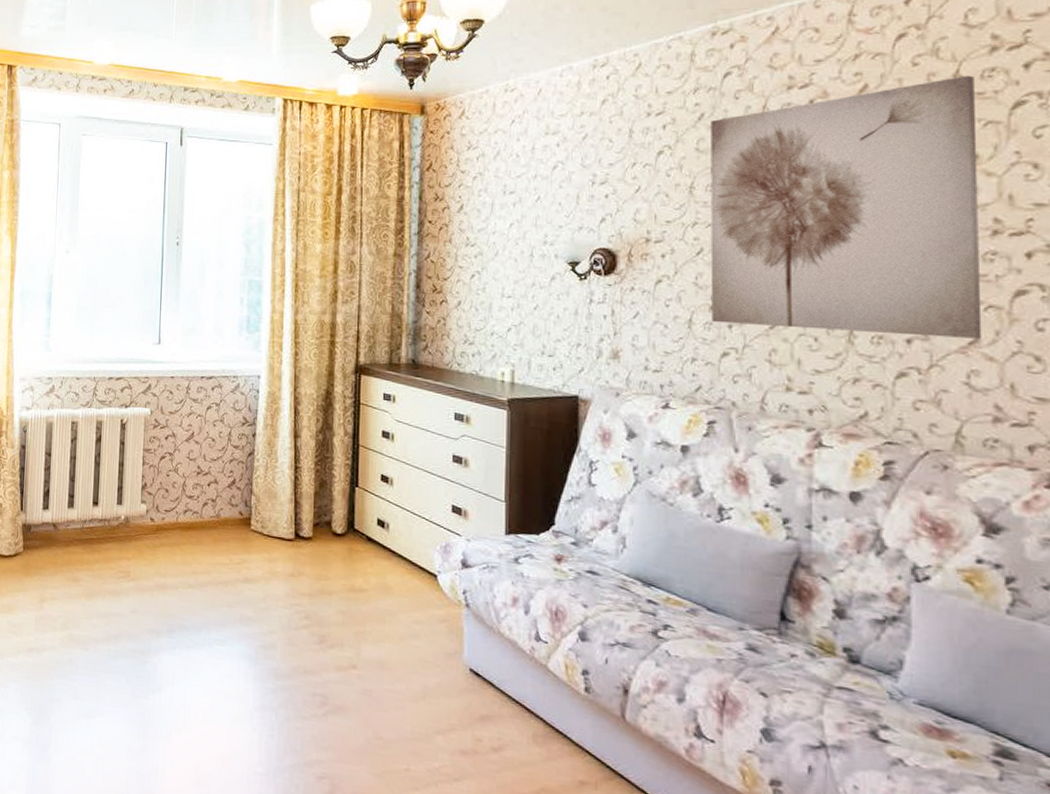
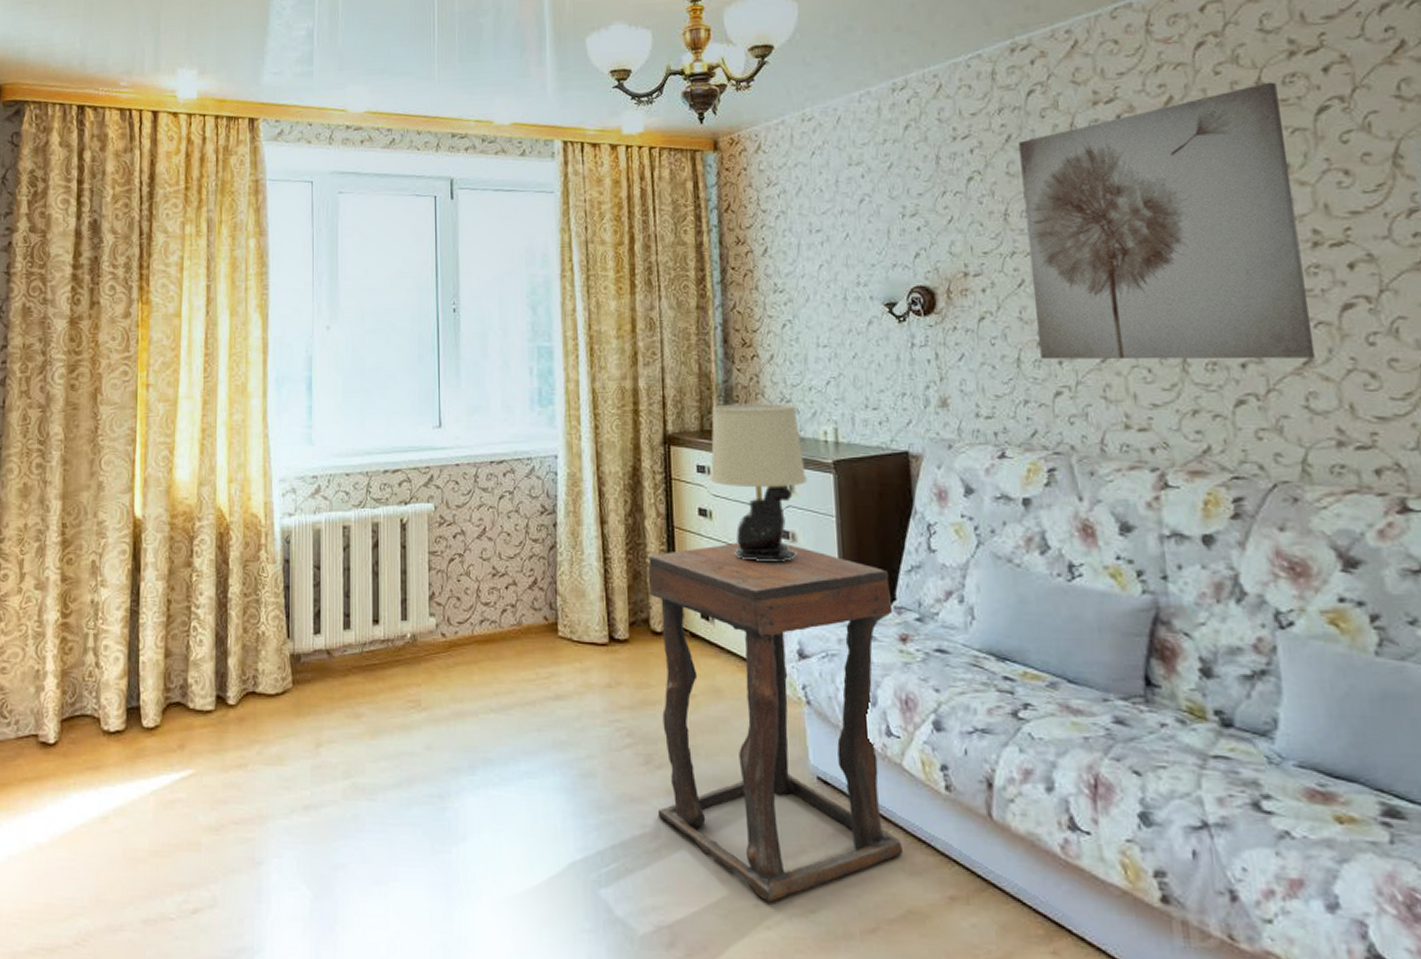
side table: none [327,463,551,769] -> present [648,543,904,902]
table lamp: none [394,342,483,483] -> present [709,403,808,561]

